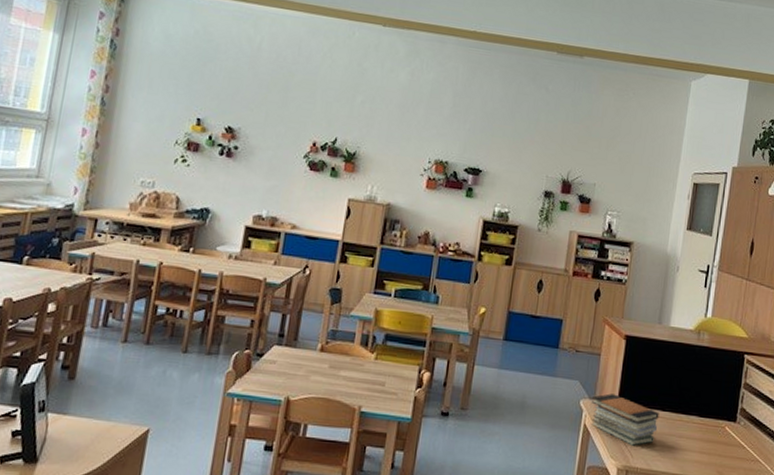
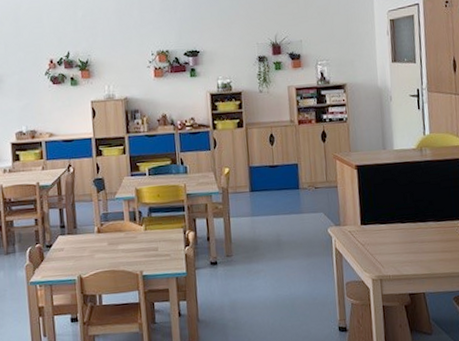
book stack: present [591,393,659,446] -> none [338,217,400,258]

